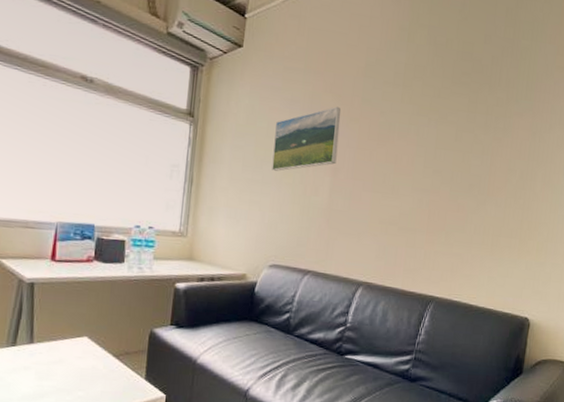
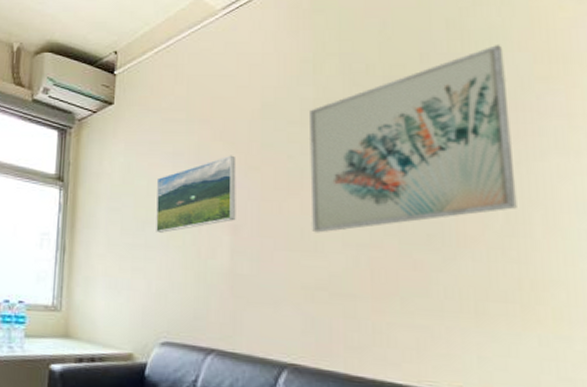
wall art: none [392,35,540,179] -> present [310,44,517,233]

